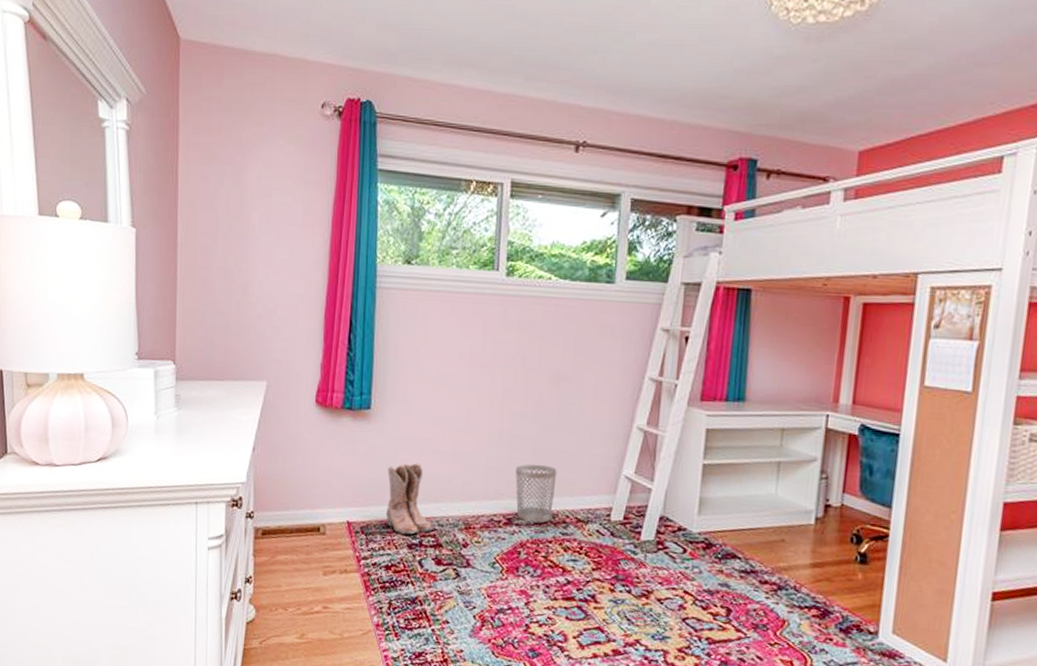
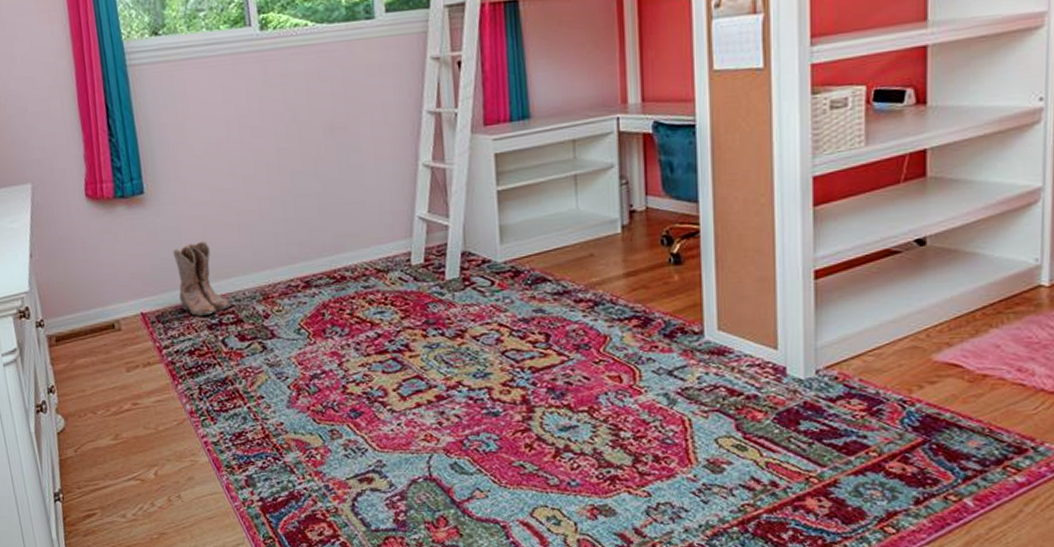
wastebasket: present [515,464,557,524] -> none [305,220,350,282]

